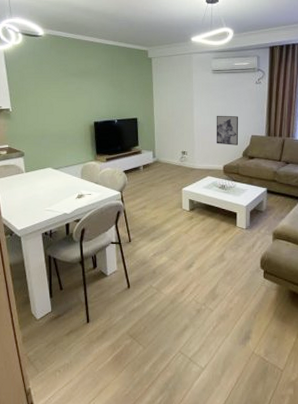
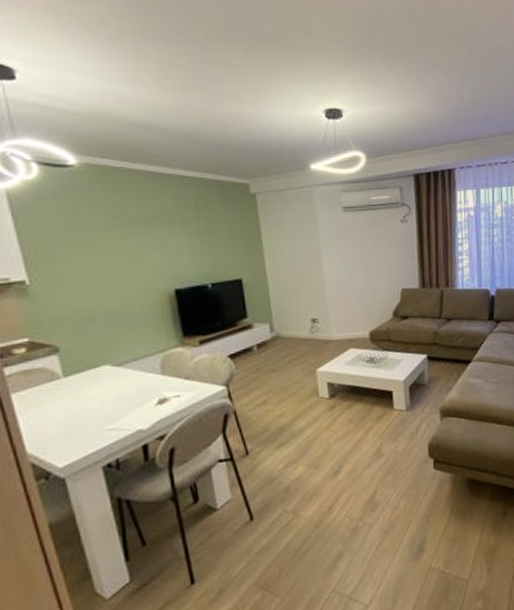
wall art: present [216,115,239,146] -> none [353,265,386,305]

